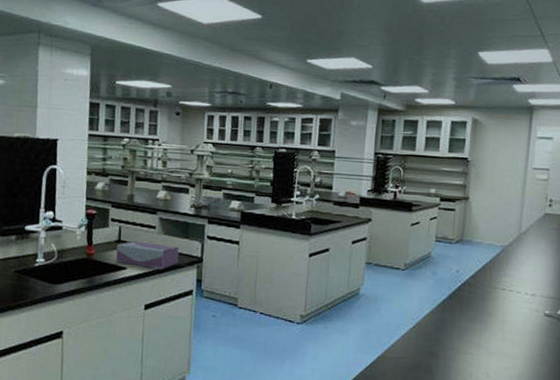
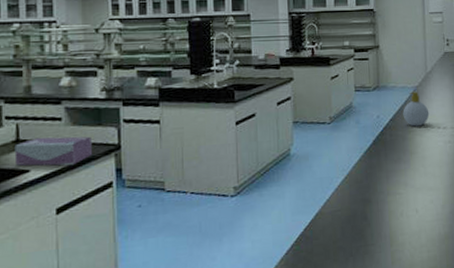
soap bottle: none [486,250,517,289] -> present [403,91,430,127]

